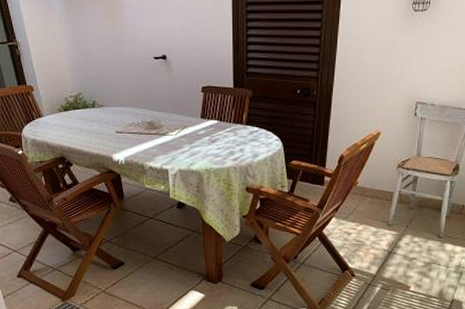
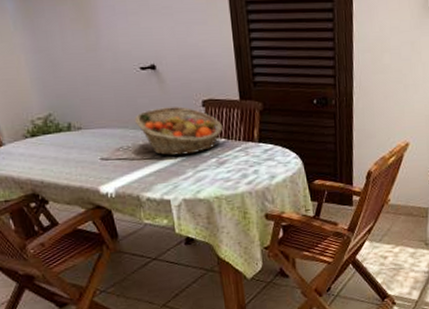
fruit basket: none [145,91,218,132] -> present [134,107,223,156]

